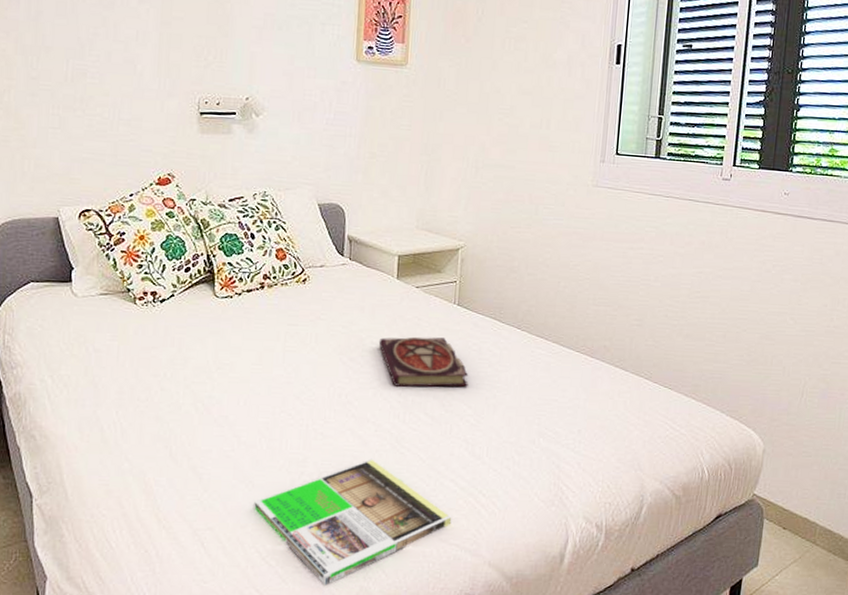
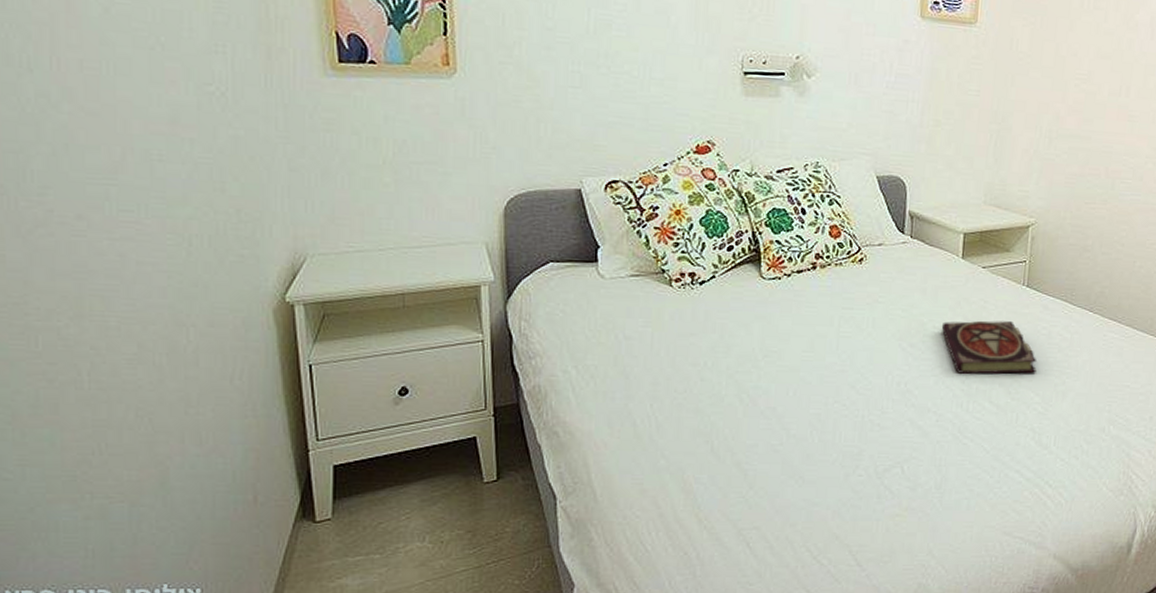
magazine: present [254,458,452,586] -> none [804,450,1017,584]

